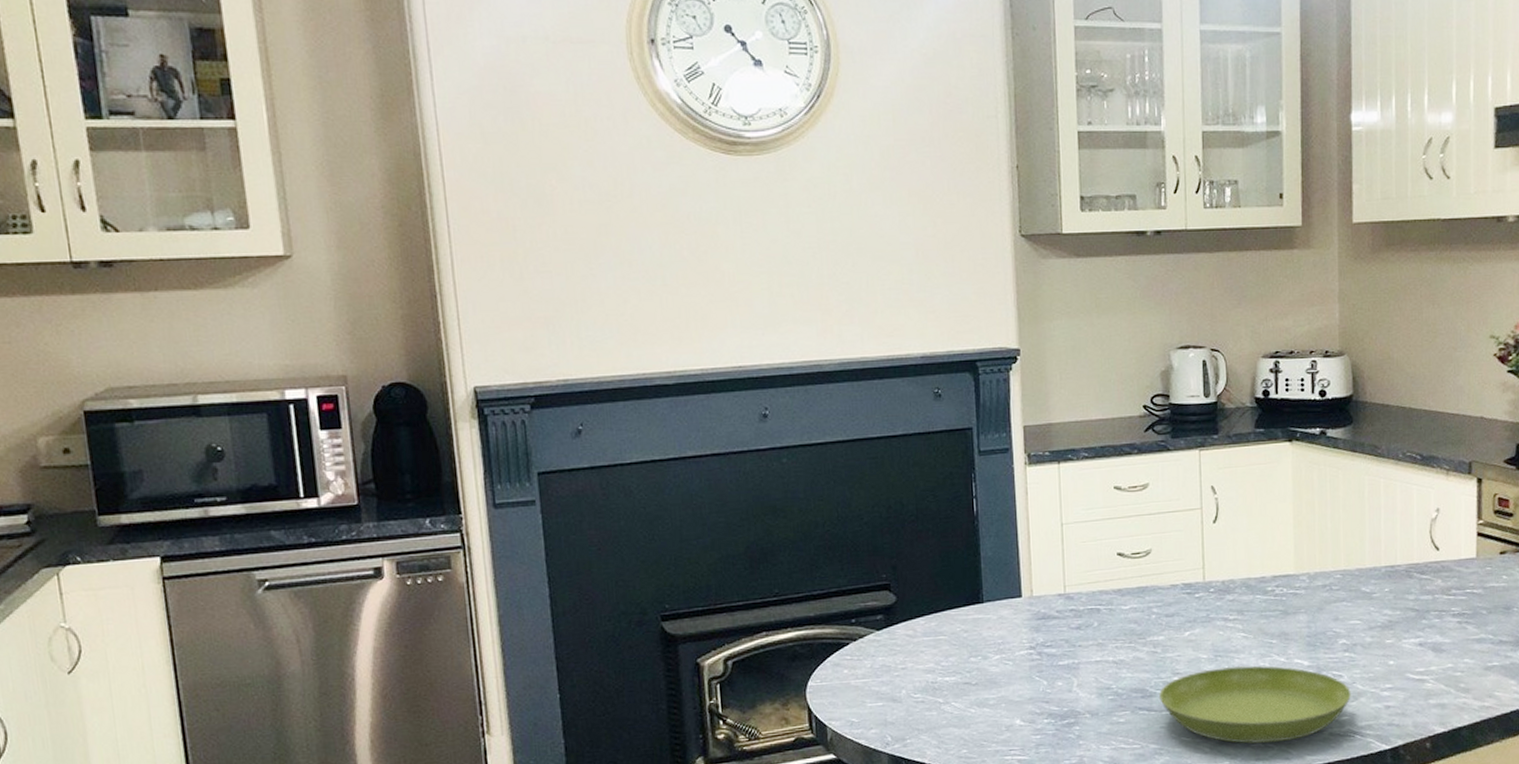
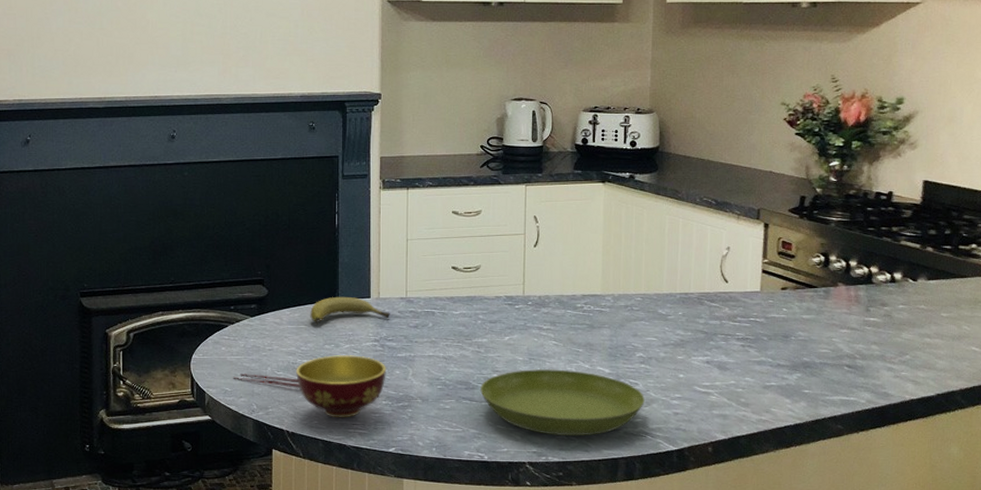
bowl: none [860,667,1046,745] -> present [233,354,386,418]
fruit: none [949,597,1047,631] -> present [310,296,390,322]

